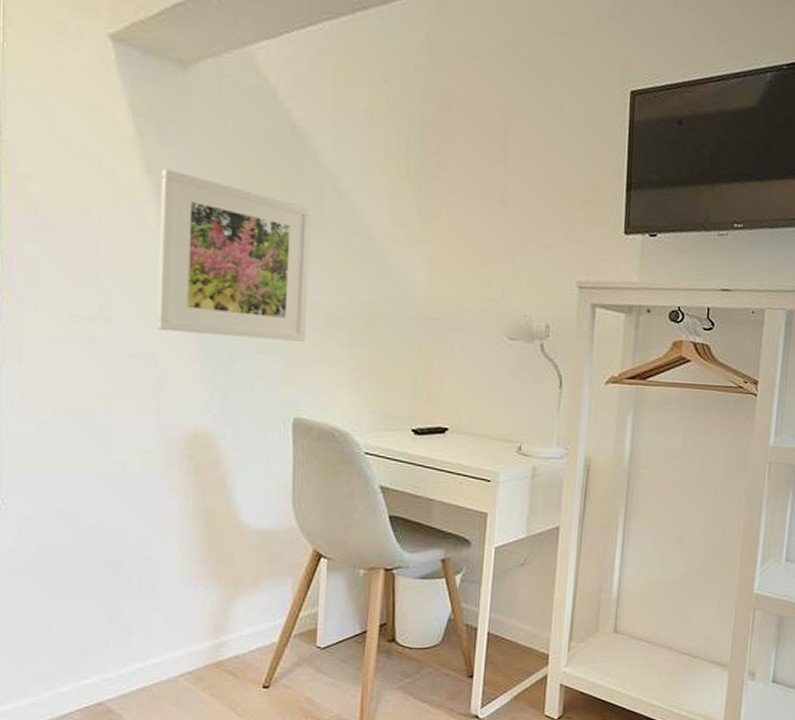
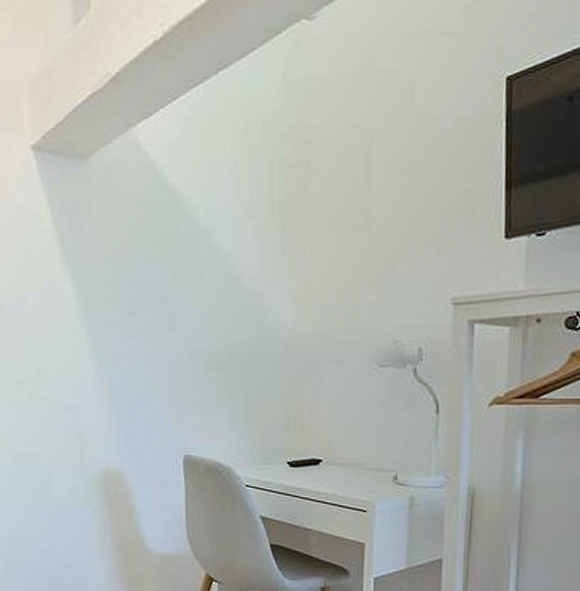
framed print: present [156,168,312,342] -> none [73,249,191,387]

